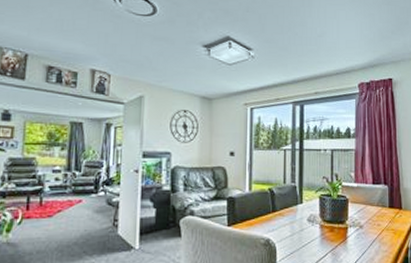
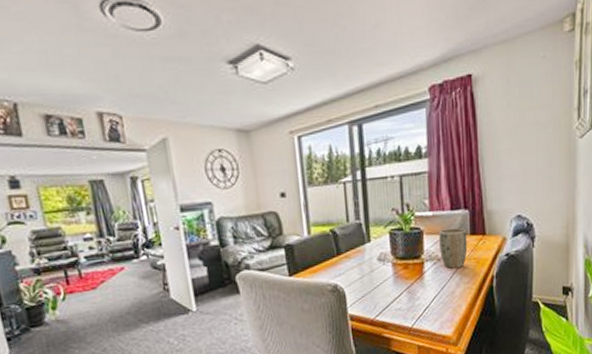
plant pot: none [362,200,386,236] -> present [439,227,468,269]

